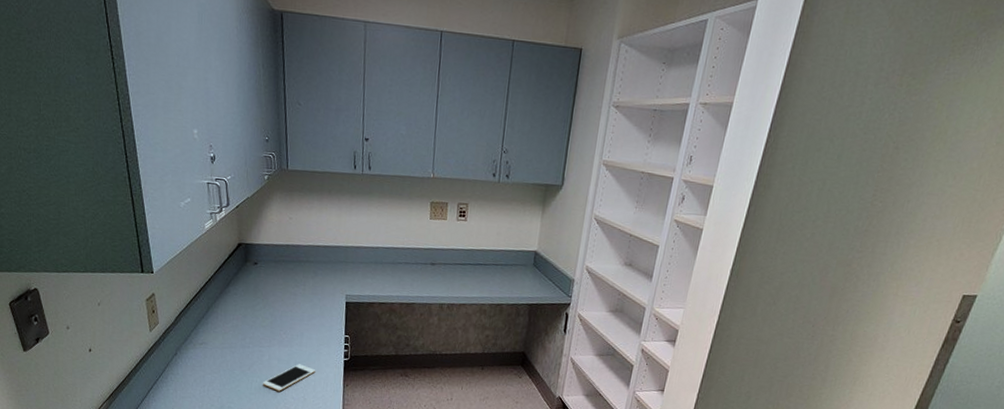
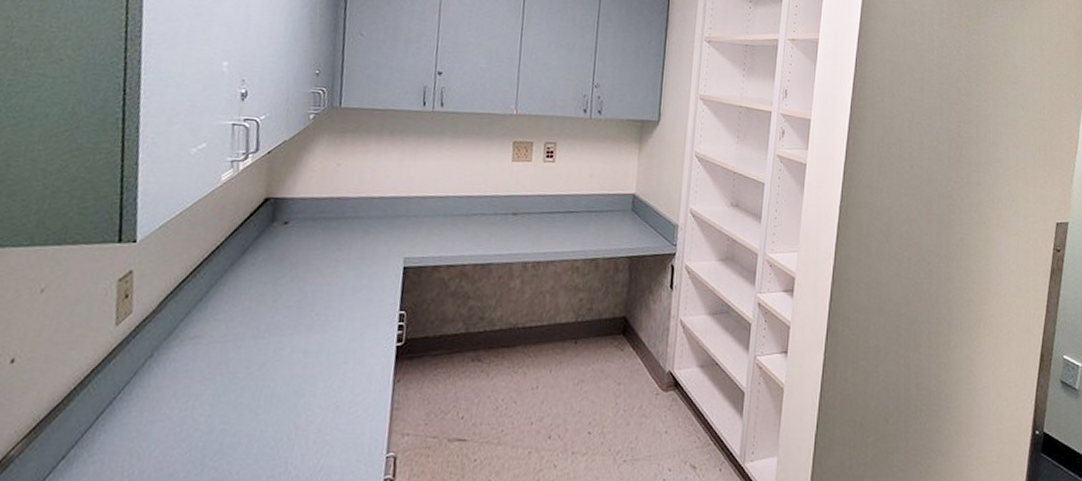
cell phone: present [263,364,316,392] -> none [278,356,357,399]

